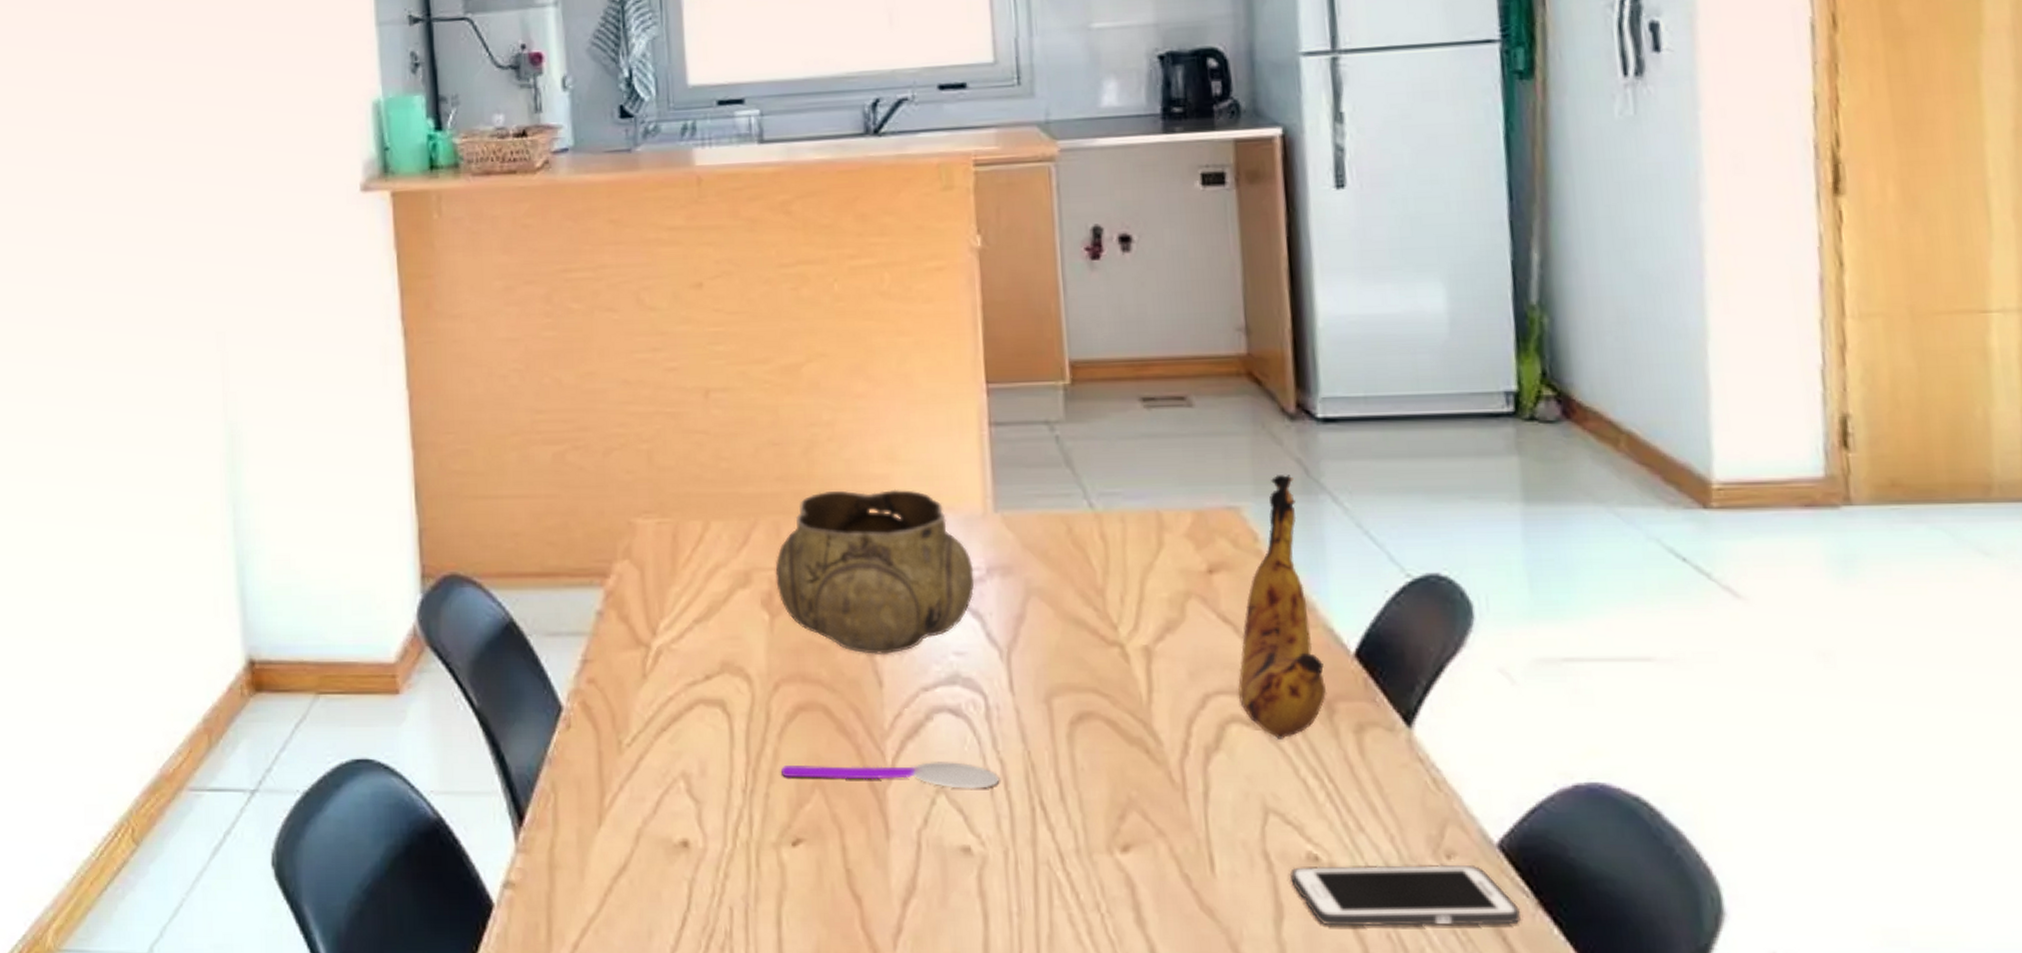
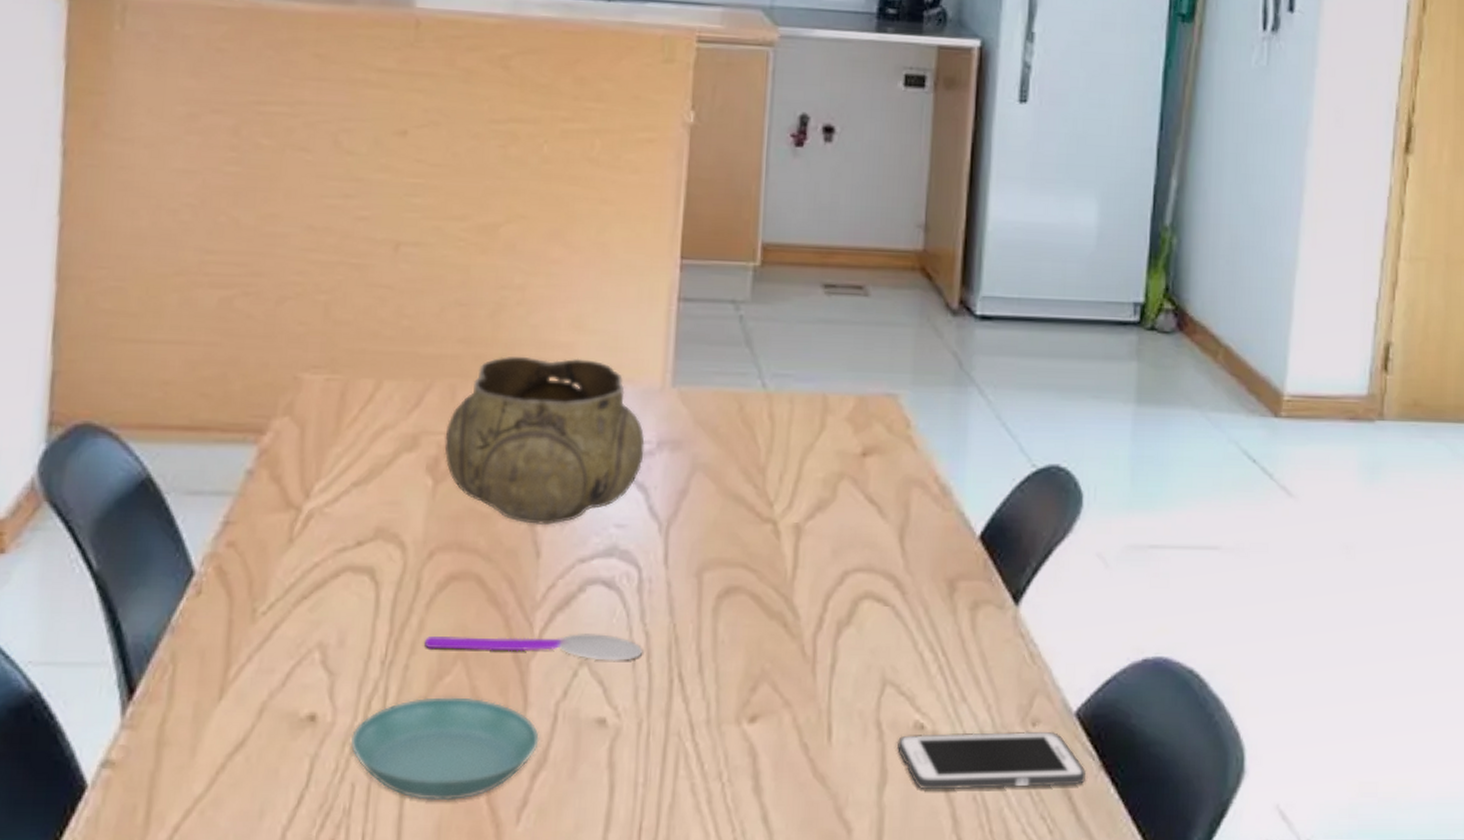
saucer: none [723,824,906,926] -> present [350,697,539,801]
banana: present [1238,475,1328,739] -> none [874,366,952,615]

